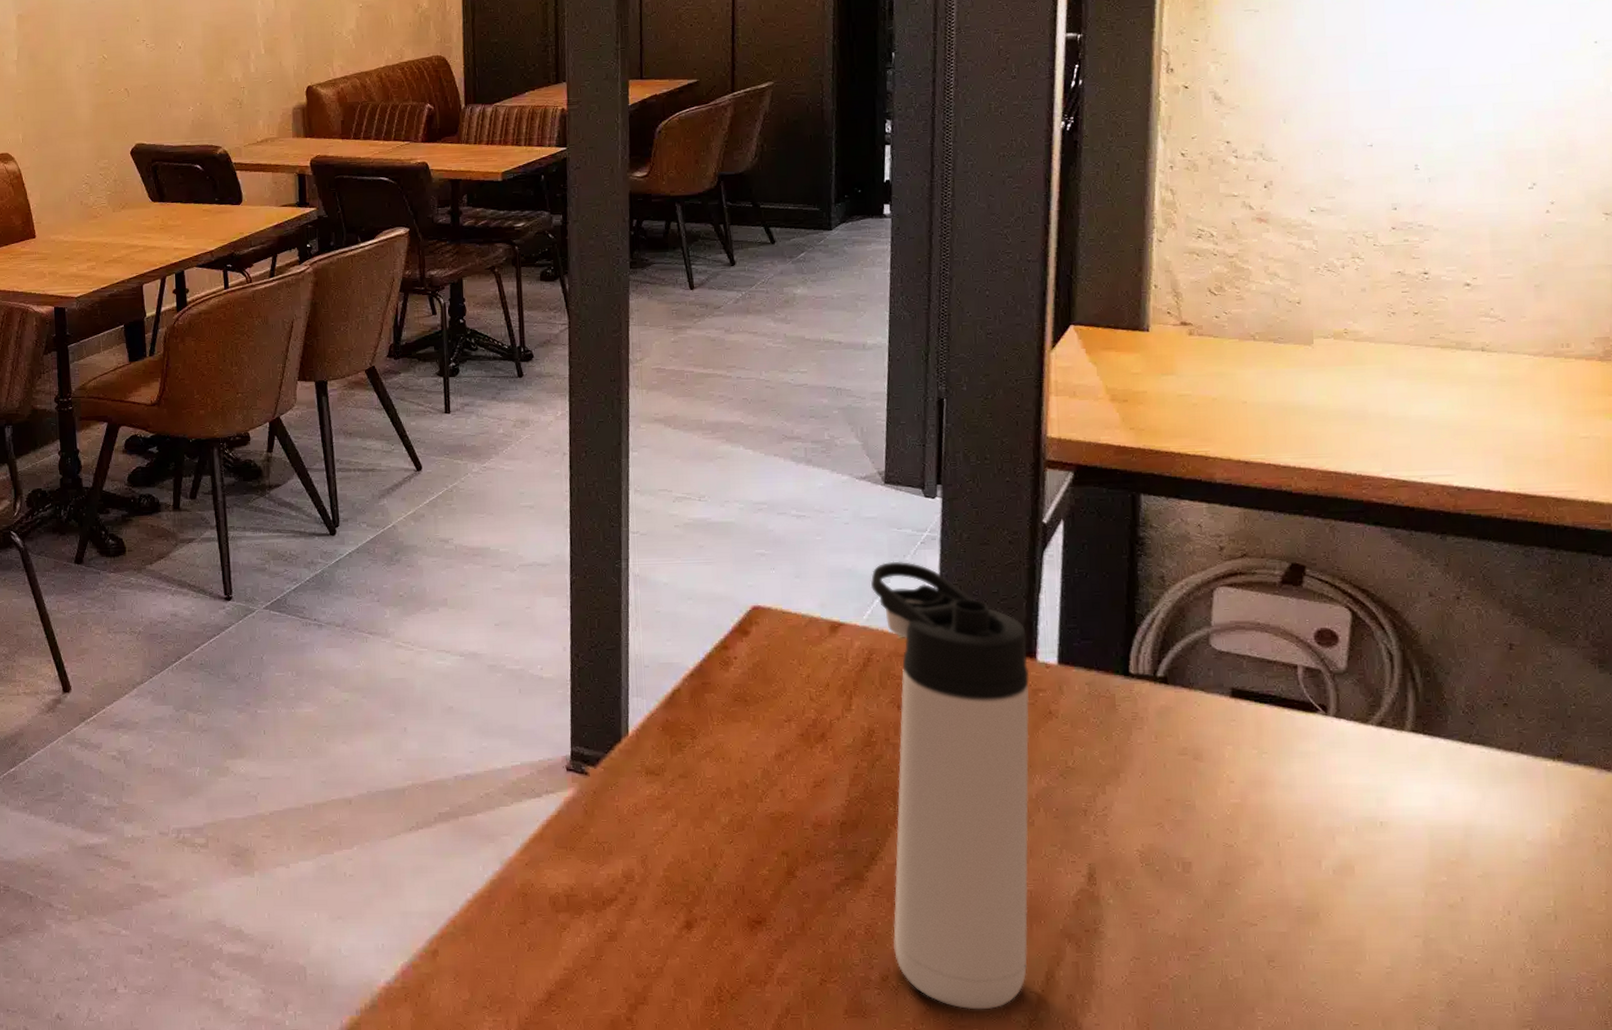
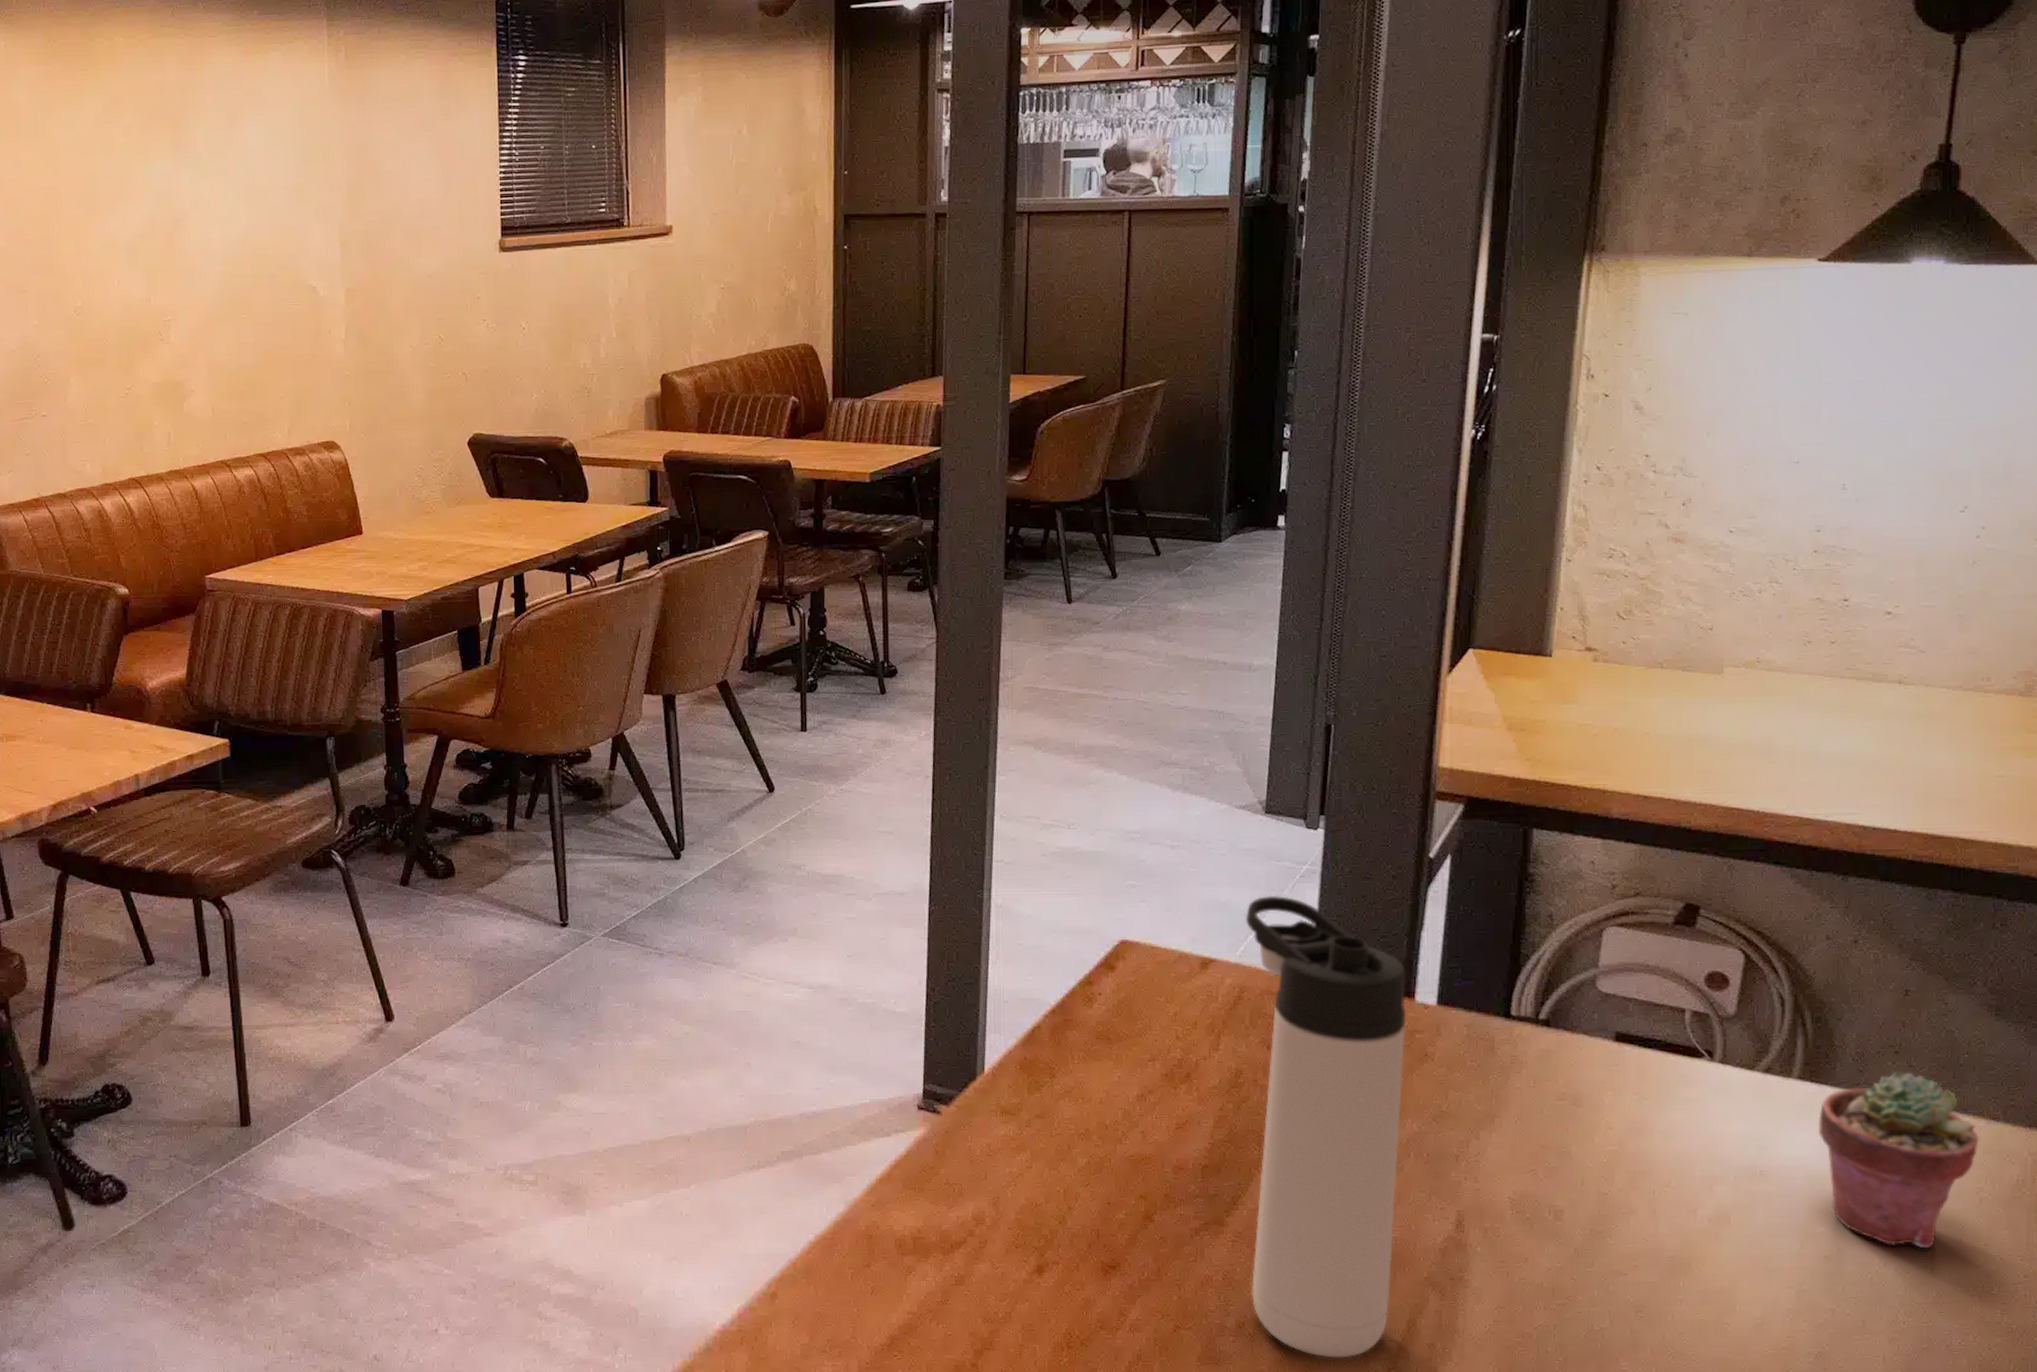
potted succulent: none [1434,724,1592,897] -> present [1818,1072,1979,1249]

